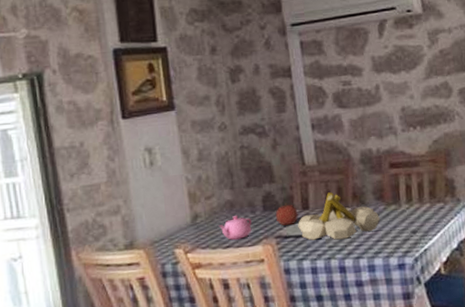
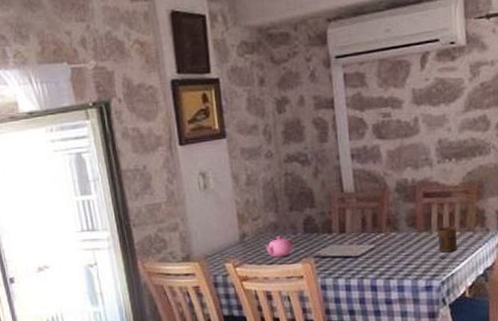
fruit: present [275,203,298,226] -> none [314,226,336,247]
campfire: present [298,192,380,240] -> none [335,218,411,262]
cup: none [407,198,429,226] -> present [438,226,458,252]

